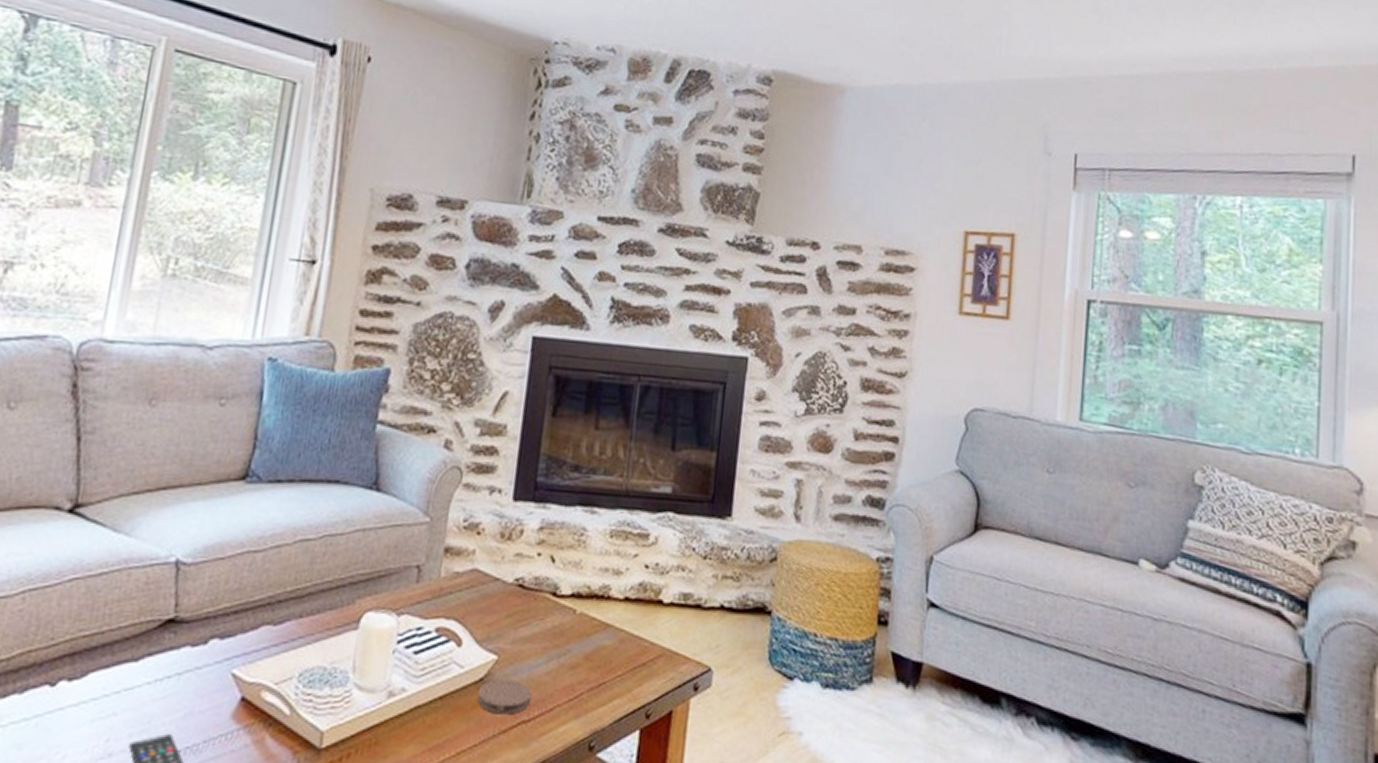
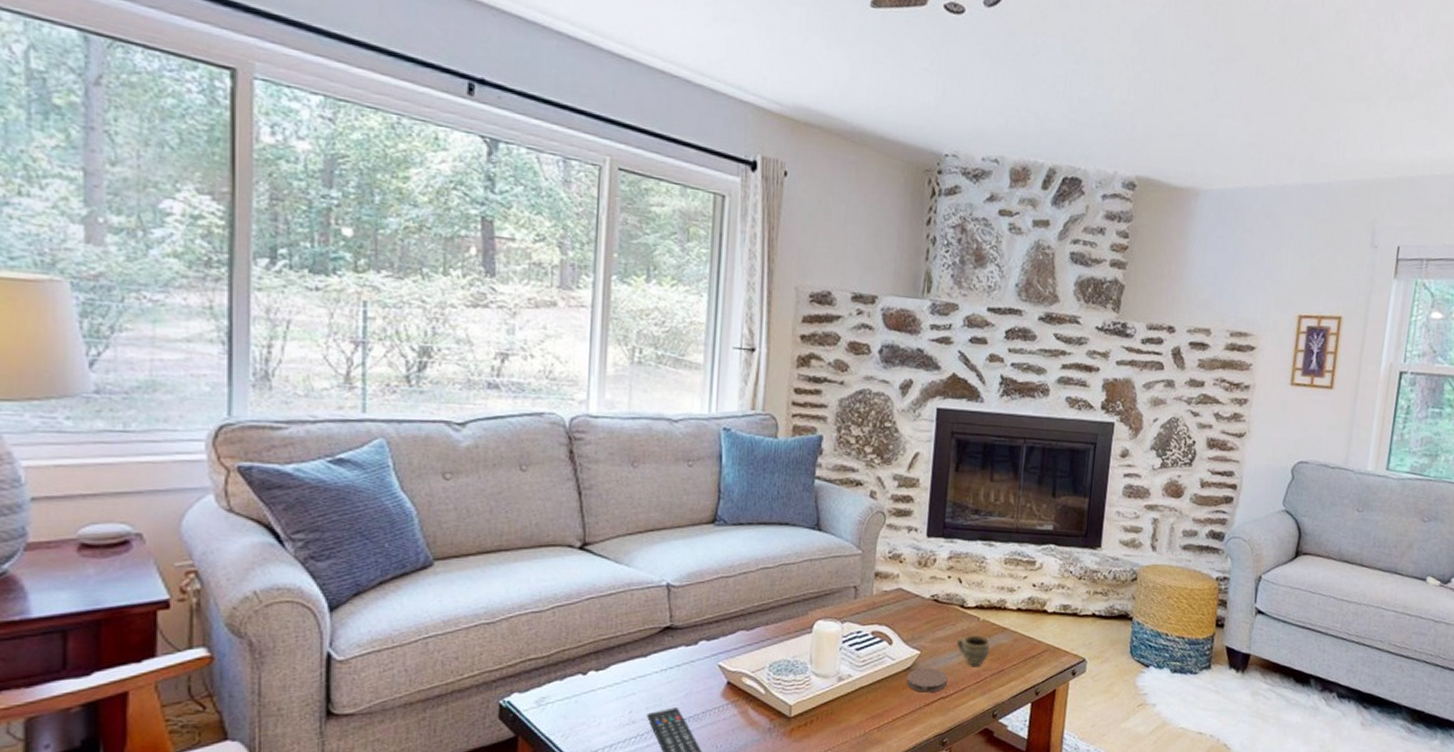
cup: none [545,634,590,677] -> present [956,635,991,666]

